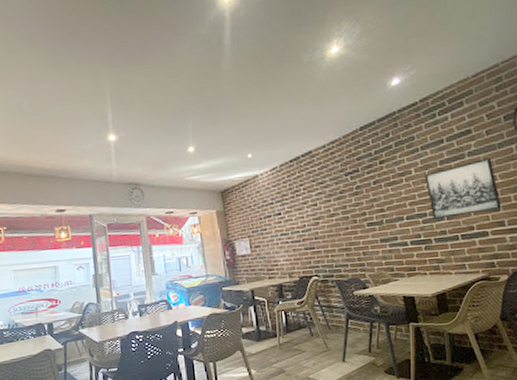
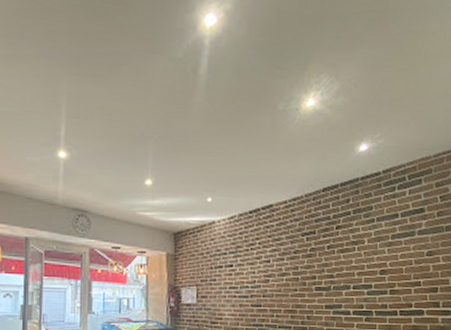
wall art: present [425,157,502,219] -> none [375,238,440,292]

